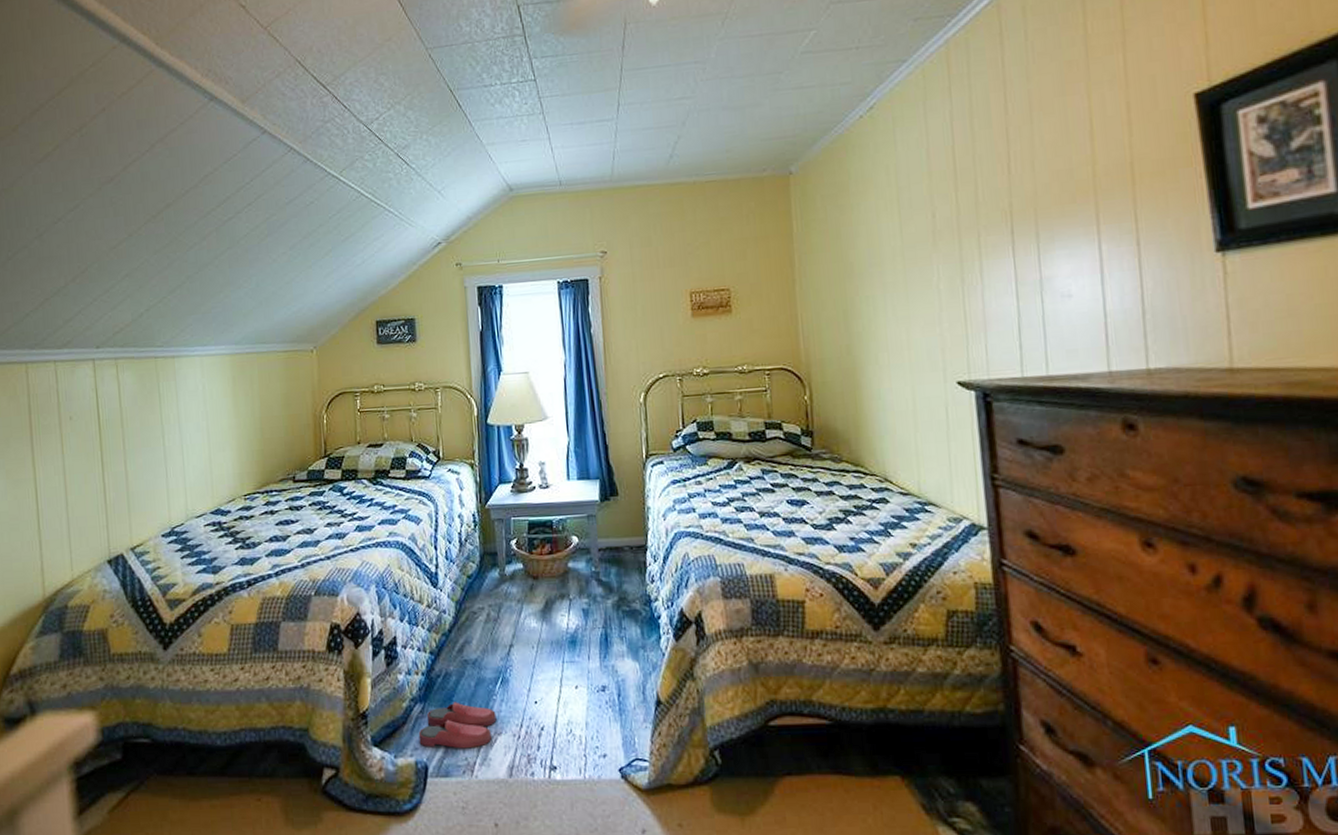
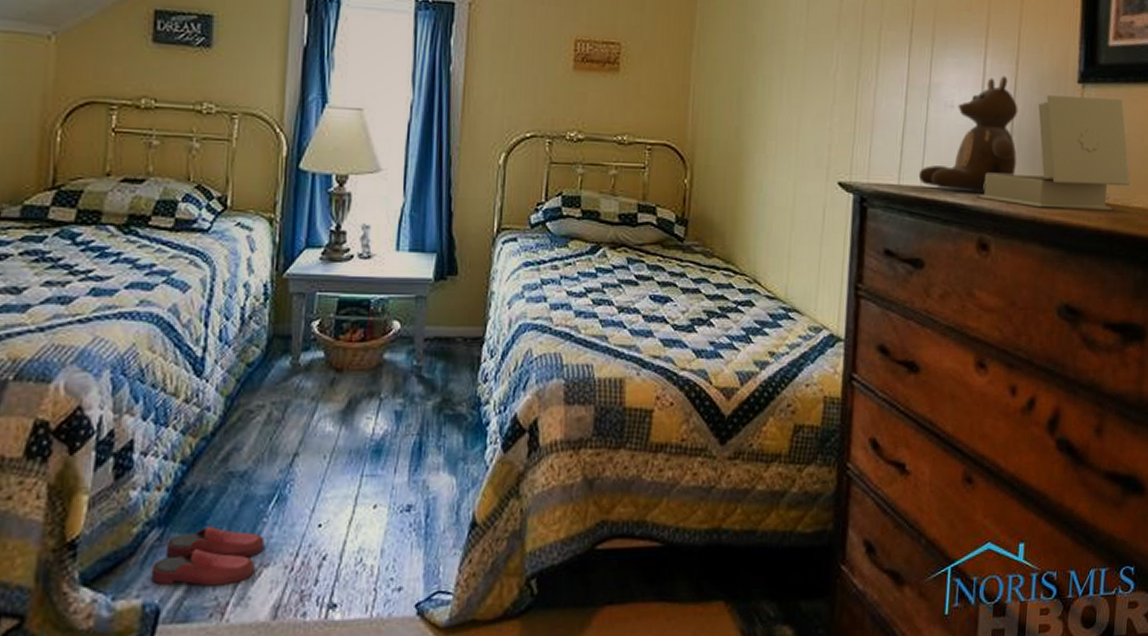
teddy bear: none [1043,258,1155,376] -> present [918,75,1018,194]
decorative box: none [1114,260,1303,384] -> present [977,95,1130,211]

